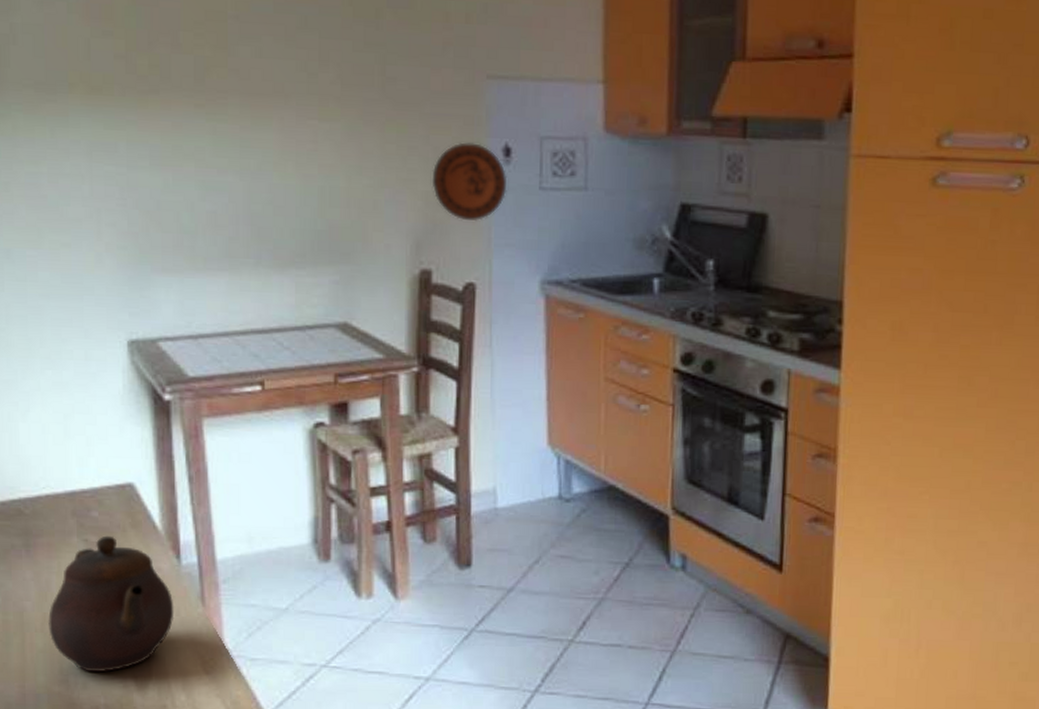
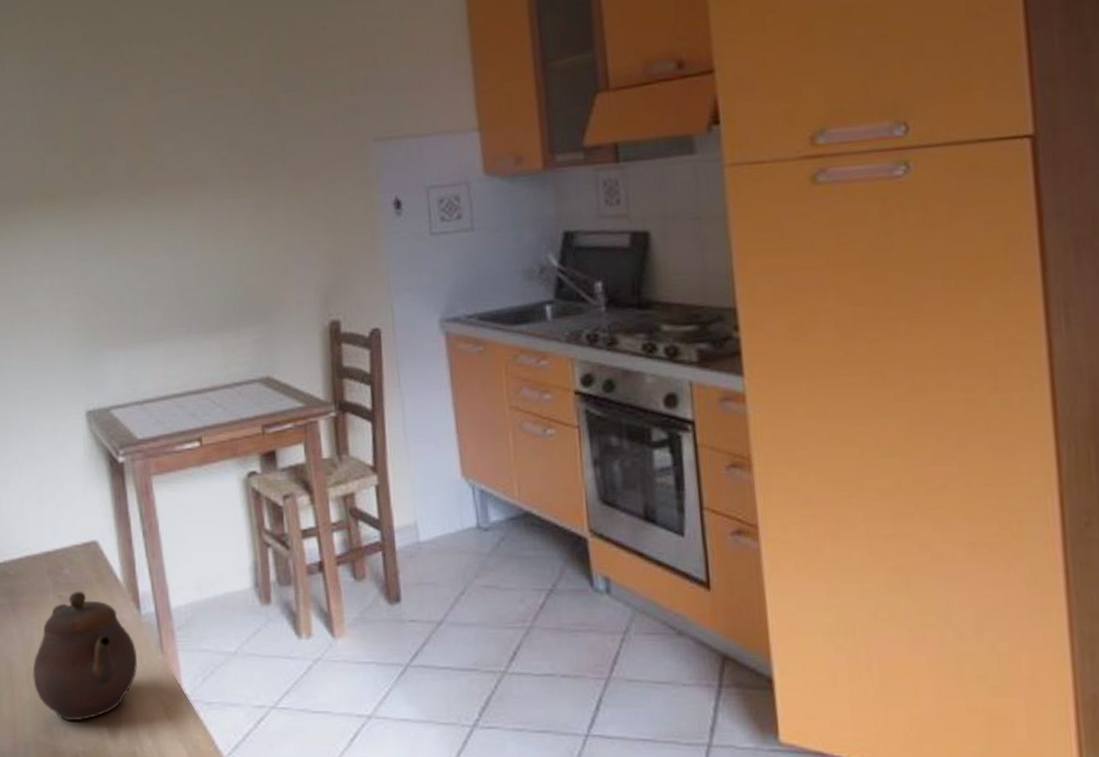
decorative plate: present [432,142,508,222] -> none [332,200,401,272]

